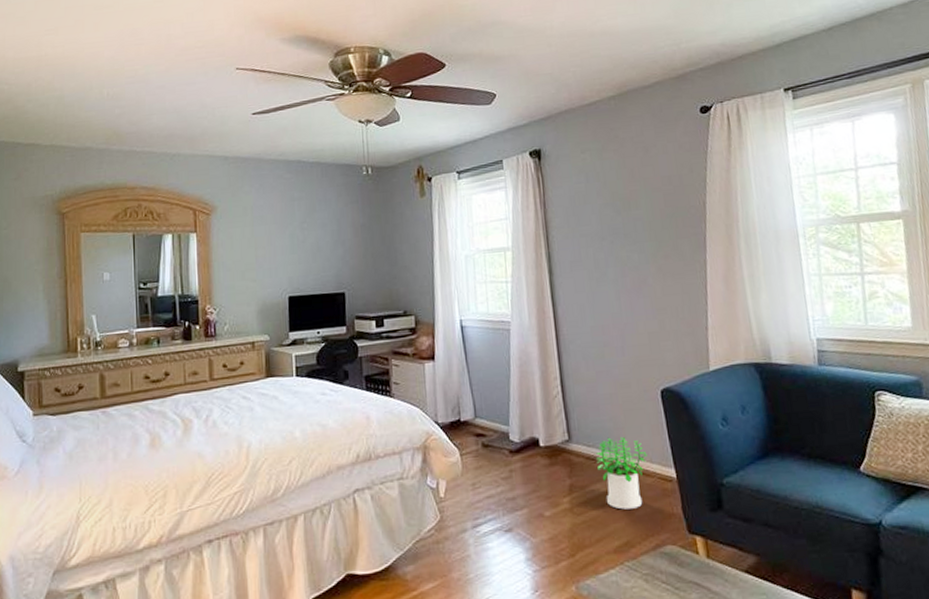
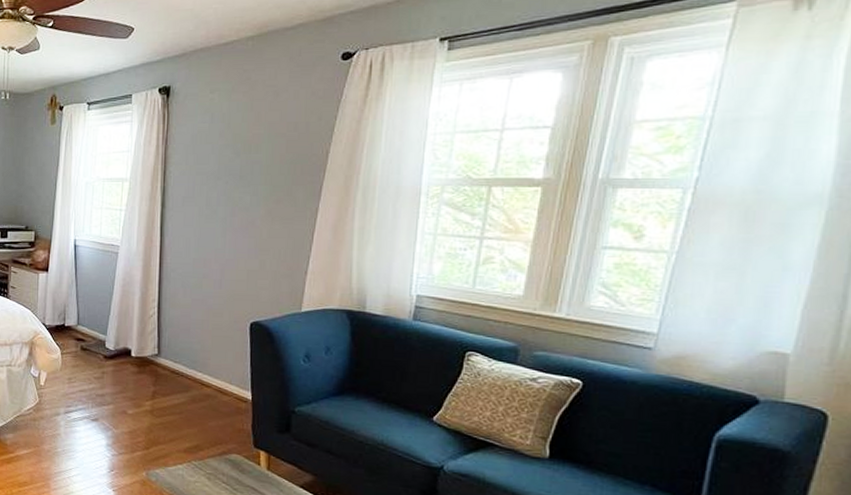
potted plant: present [596,437,647,510] -> none [179,357,228,420]

